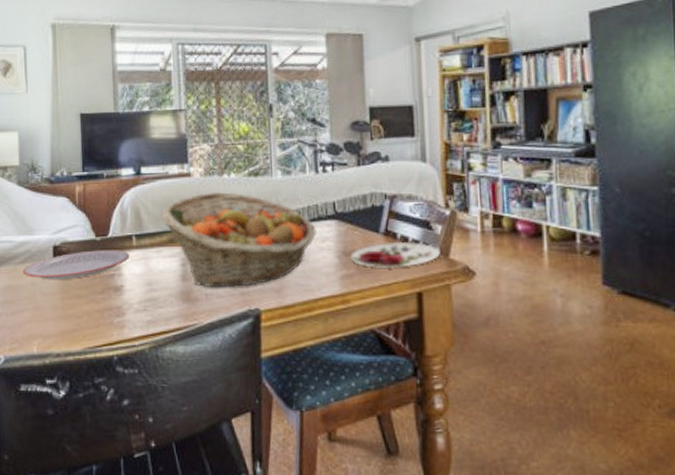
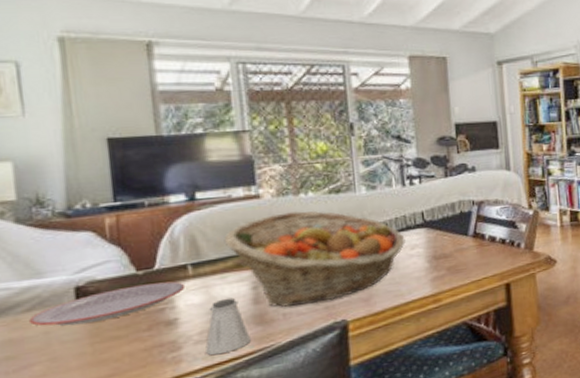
saltshaker: none [142,272,178,326] -> present [204,297,251,355]
plate: present [350,241,440,269] -> none [440,240,525,267]

